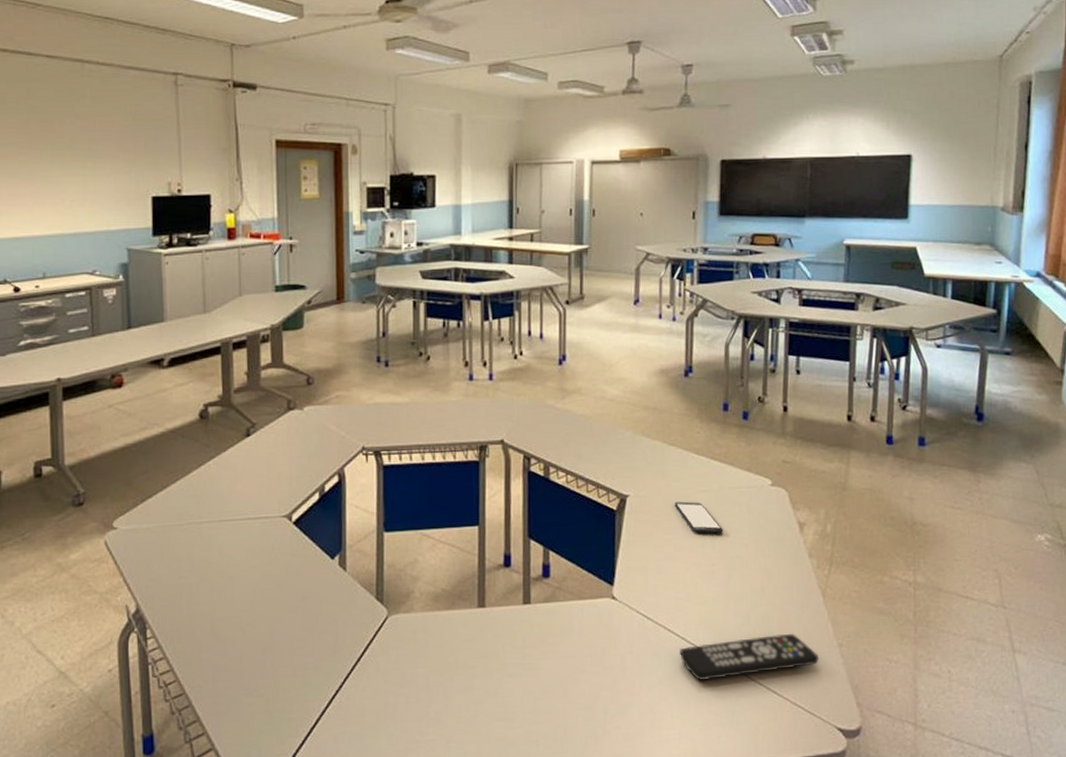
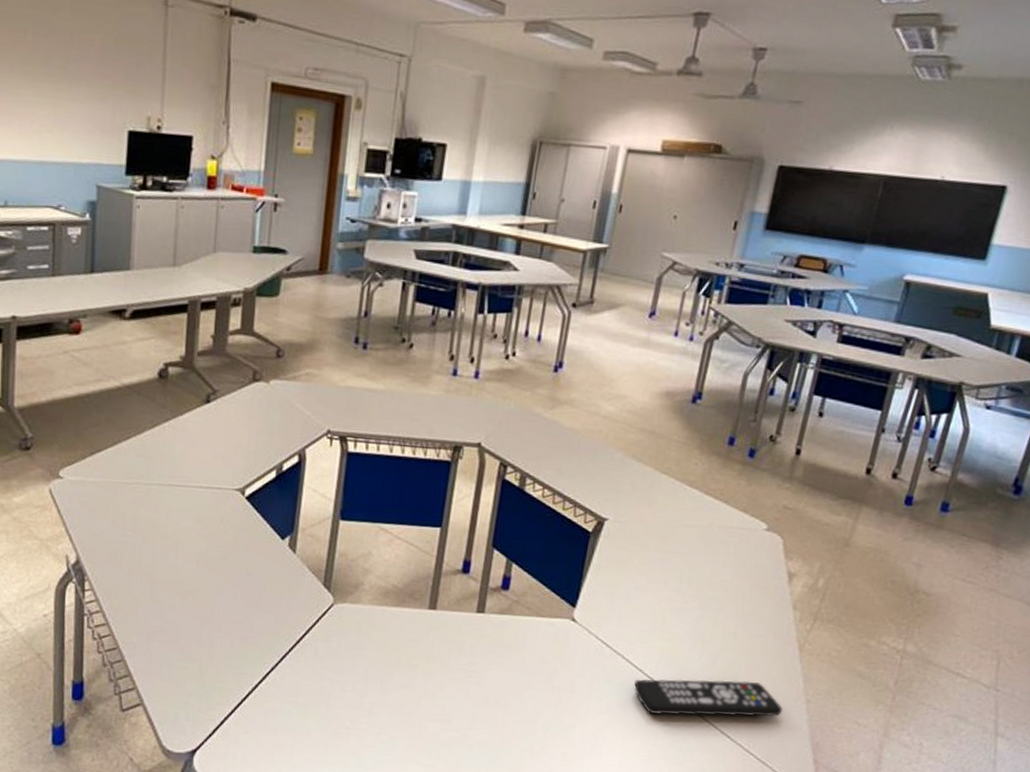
smartphone: present [674,501,724,534] -> none [655,532,705,571]

